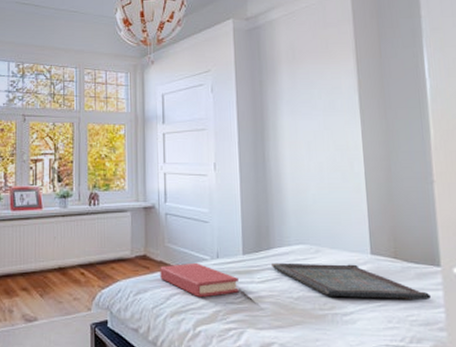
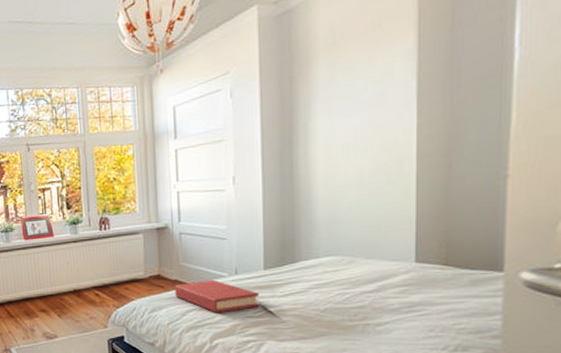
serving tray: present [272,262,431,299] -> none [296,273,486,308]

